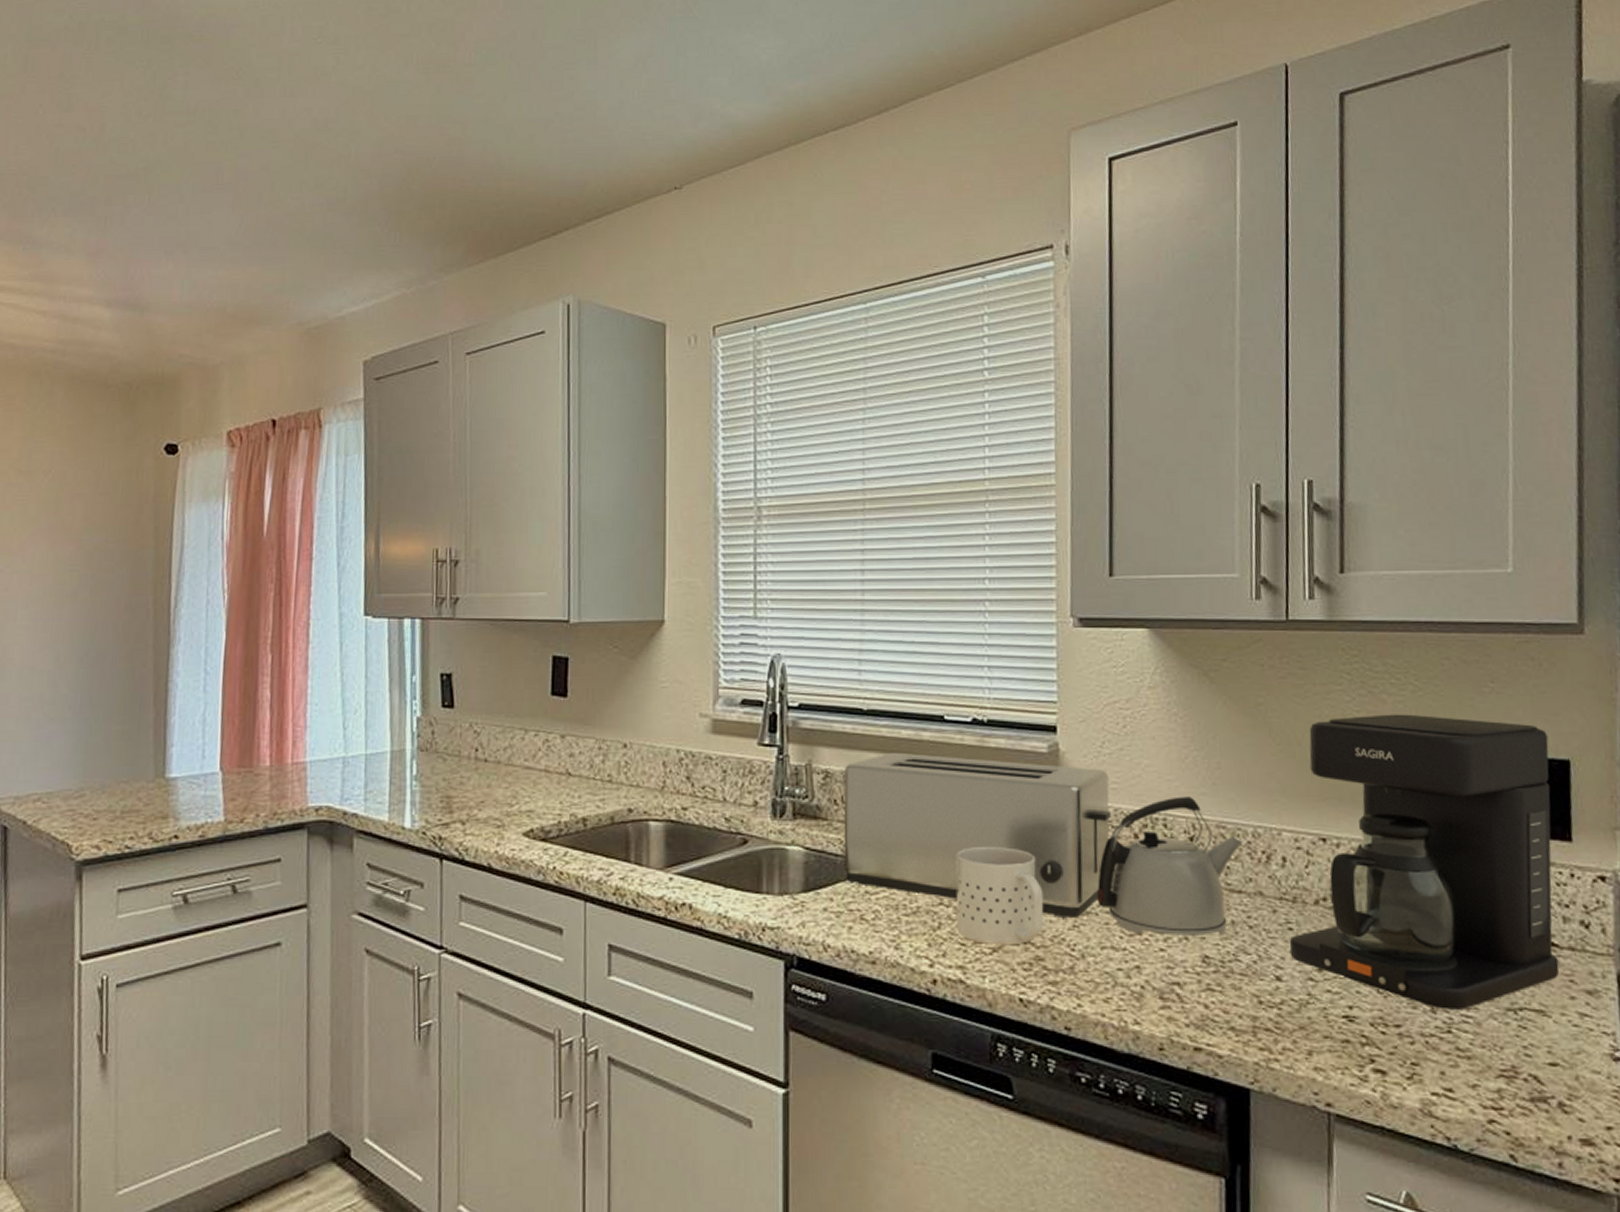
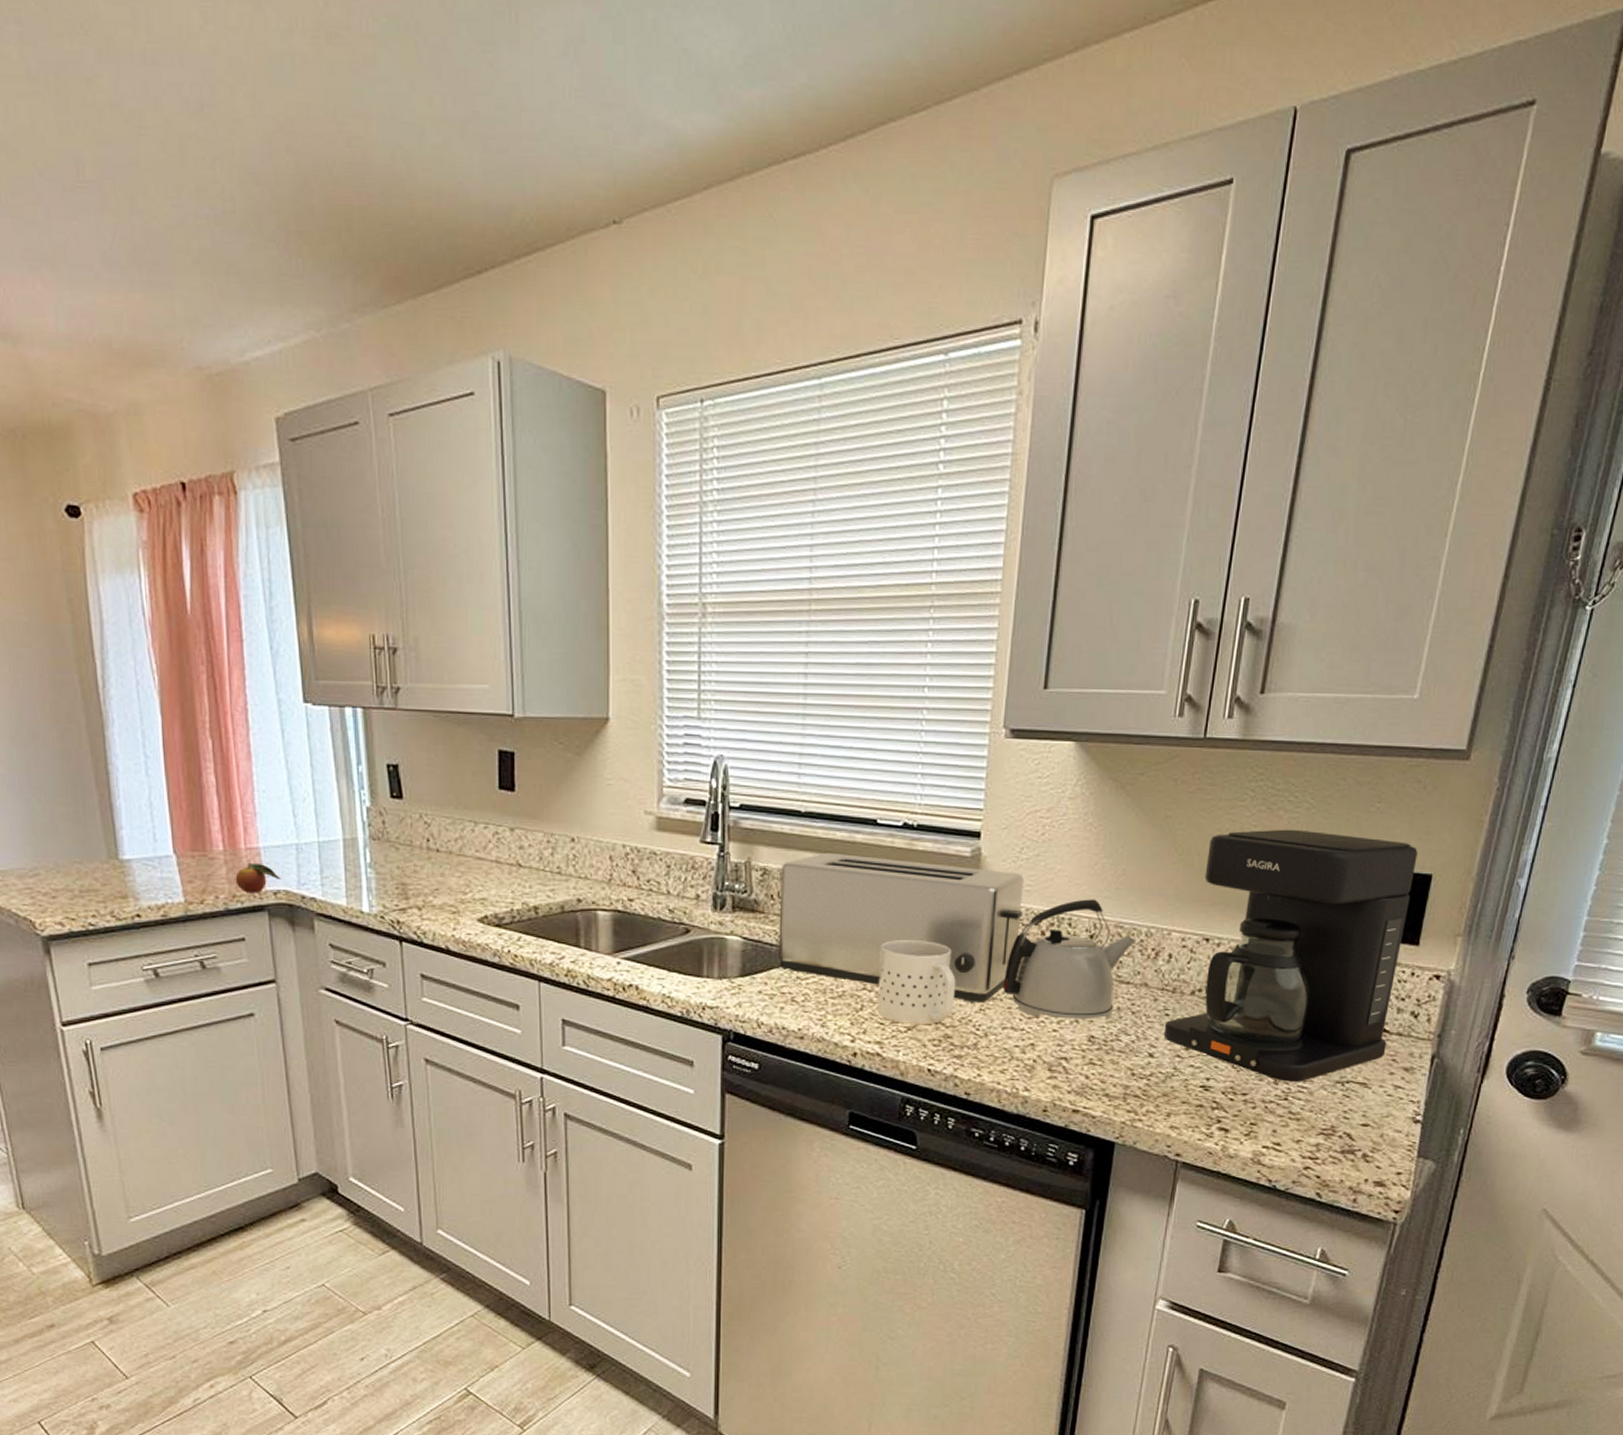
fruit: none [278,774,324,810] -> present [235,859,280,893]

